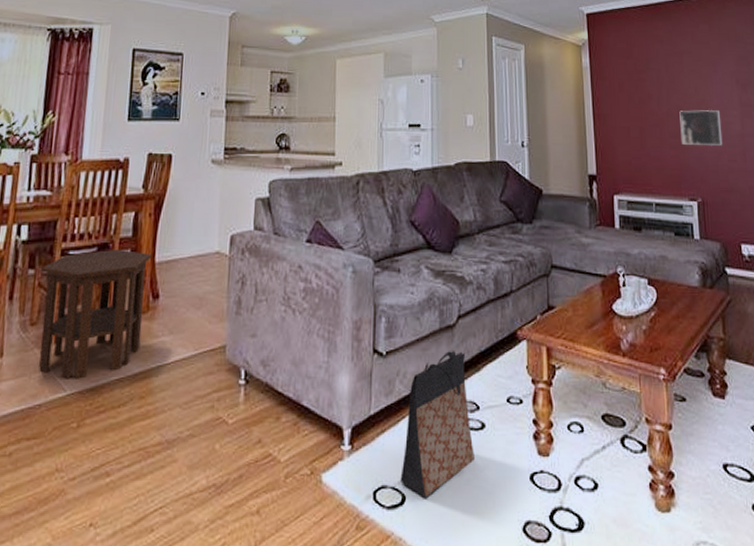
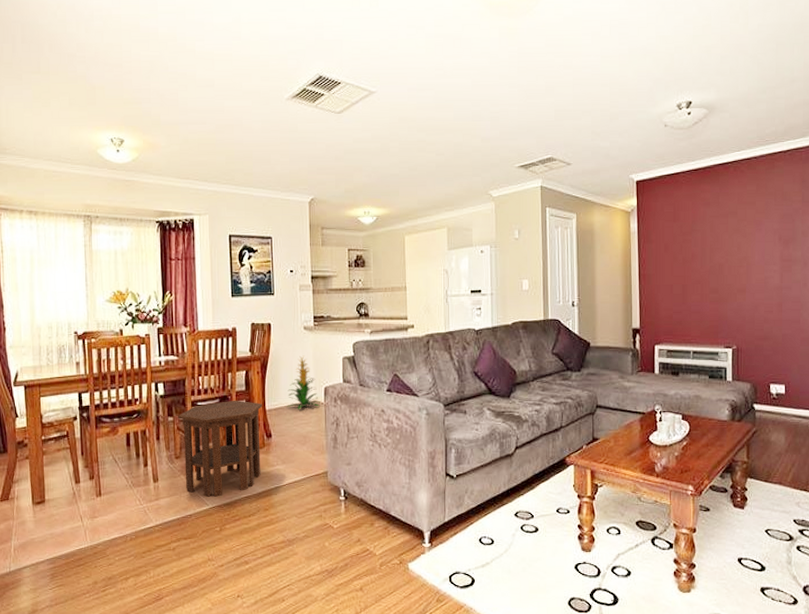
indoor plant: none [182,195,224,263] -> present [287,355,320,409]
bag: present [400,351,474,498] -> none [470,474,529,580]
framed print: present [679,109,723,147] -> none [721,265,761,300]

